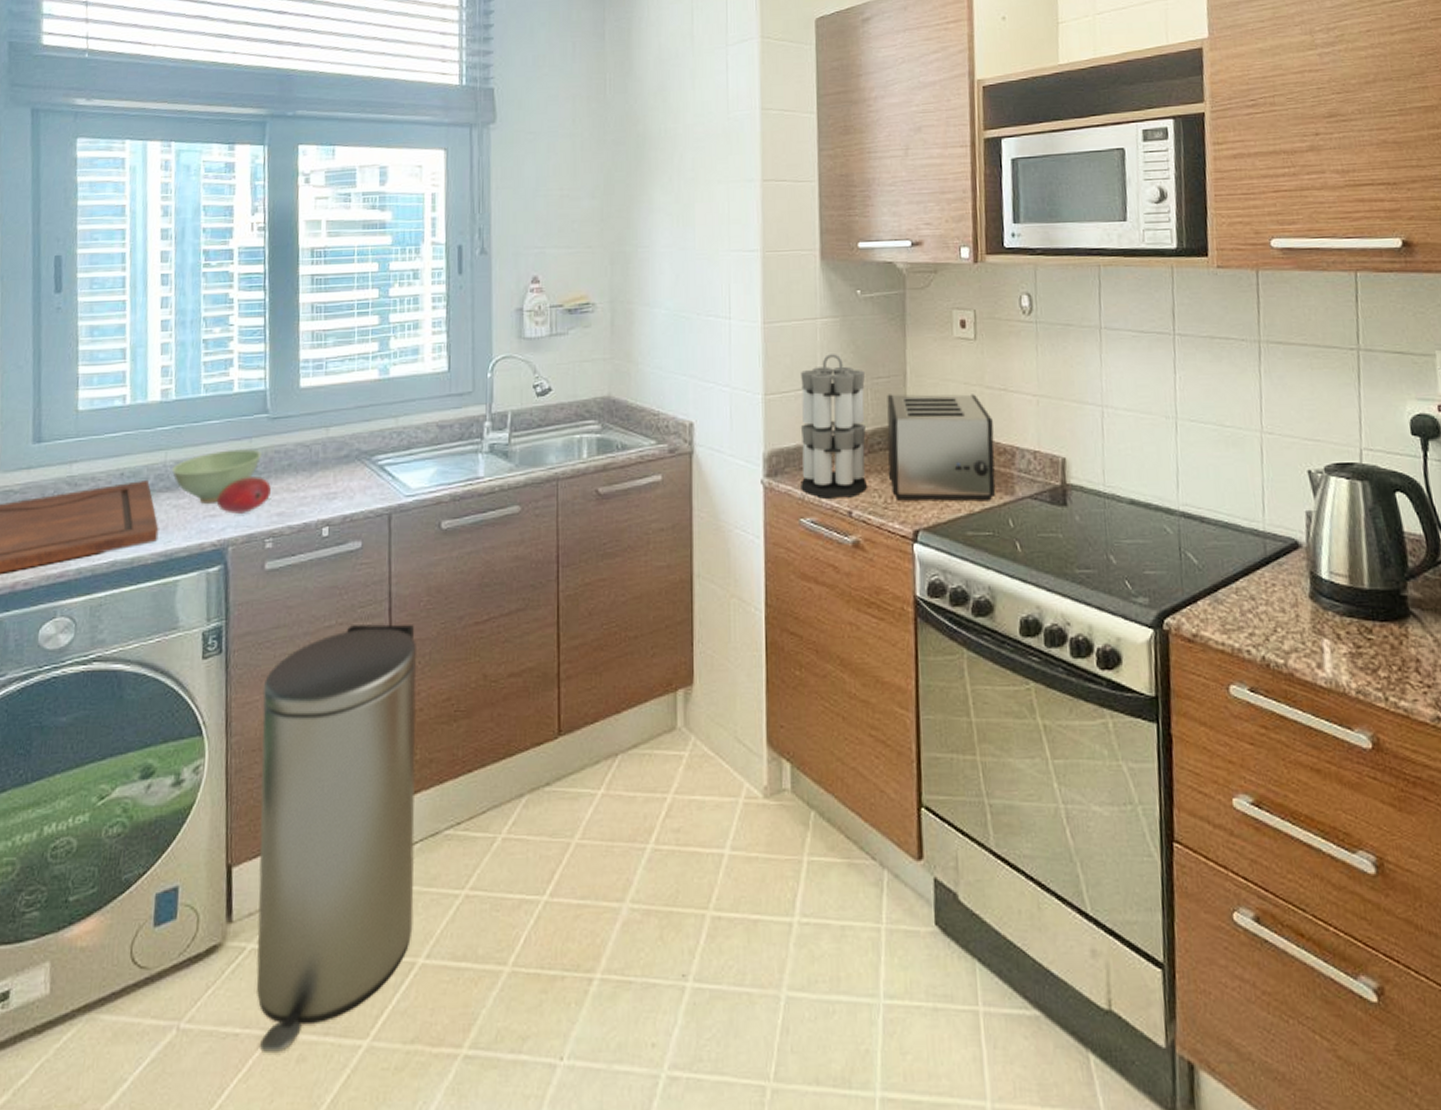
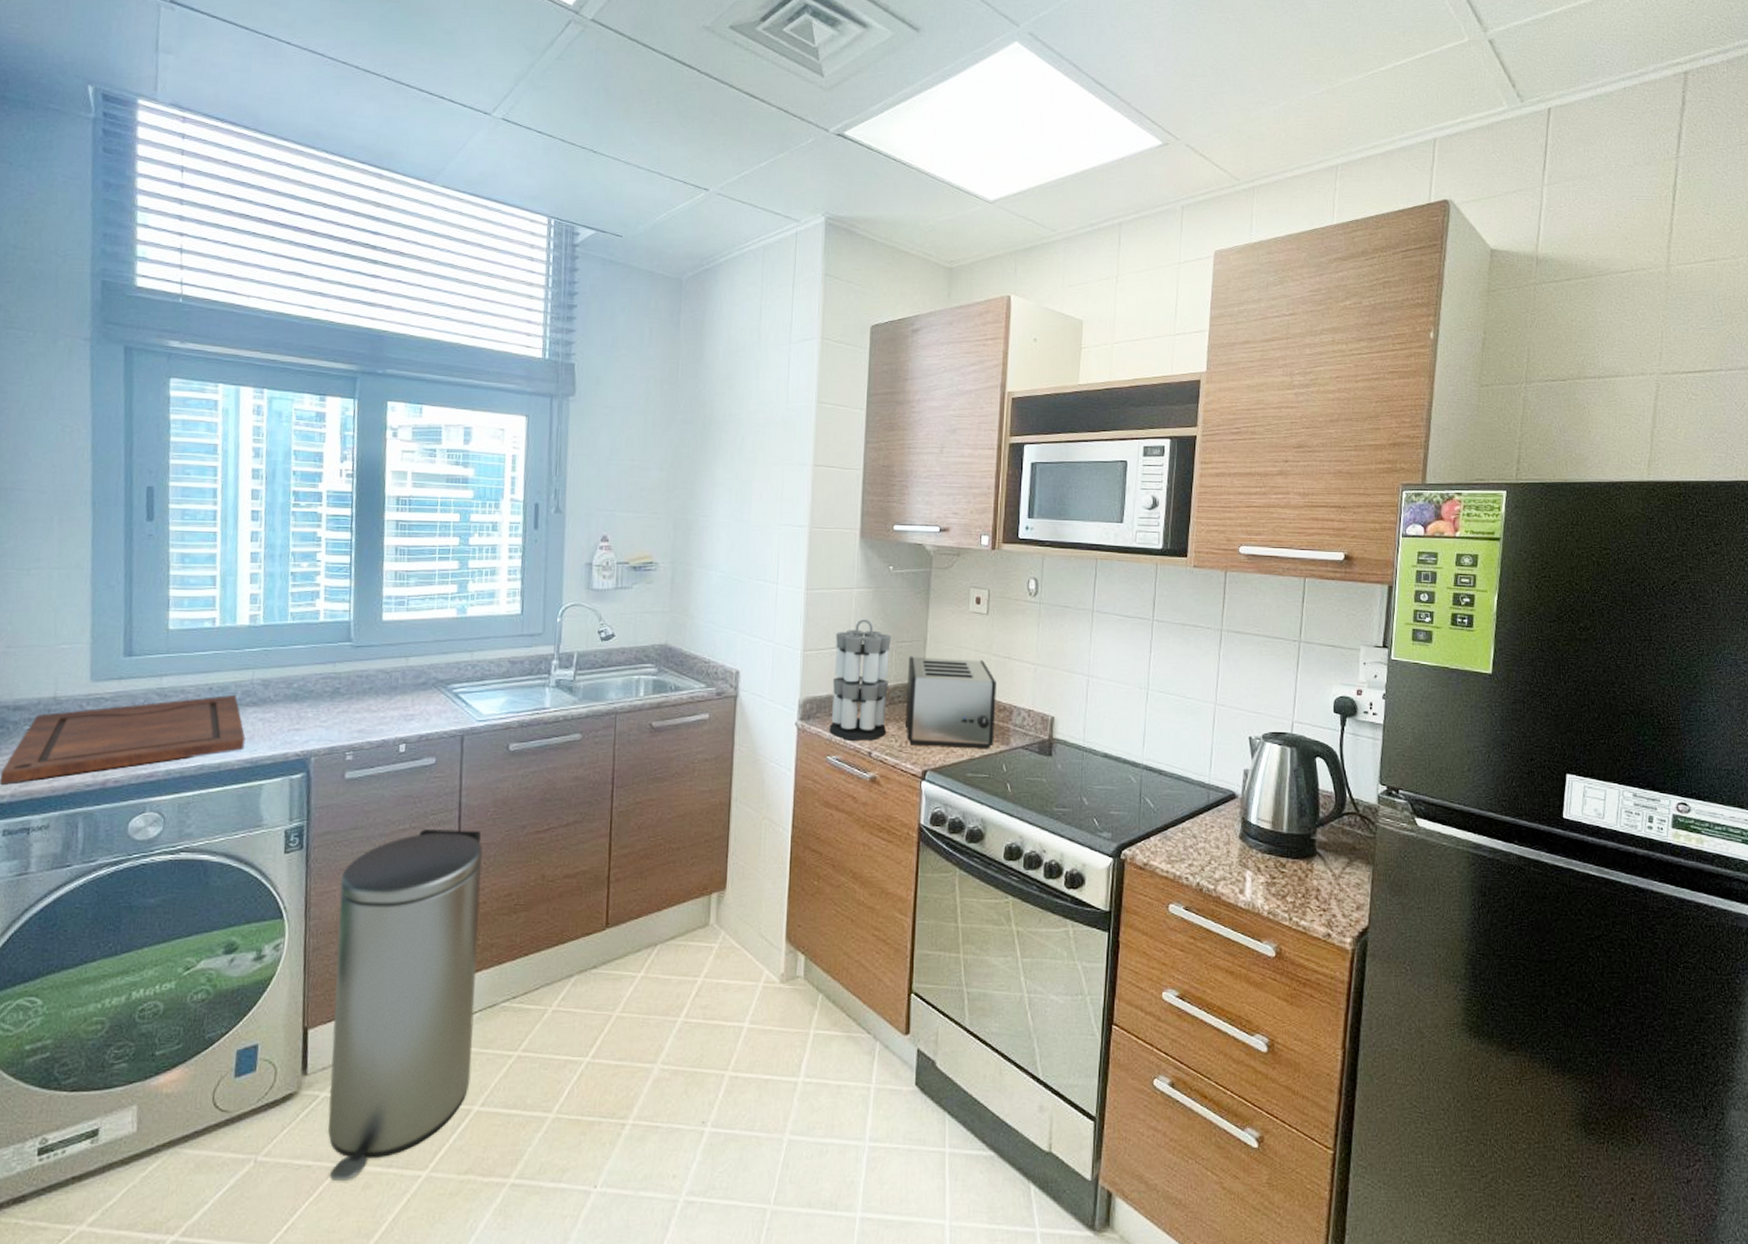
bowl: present [171,449,261,504] -> none [258,672,344,719]
fruit: present [216,476,271,514] -> none [300,697,353,729]

